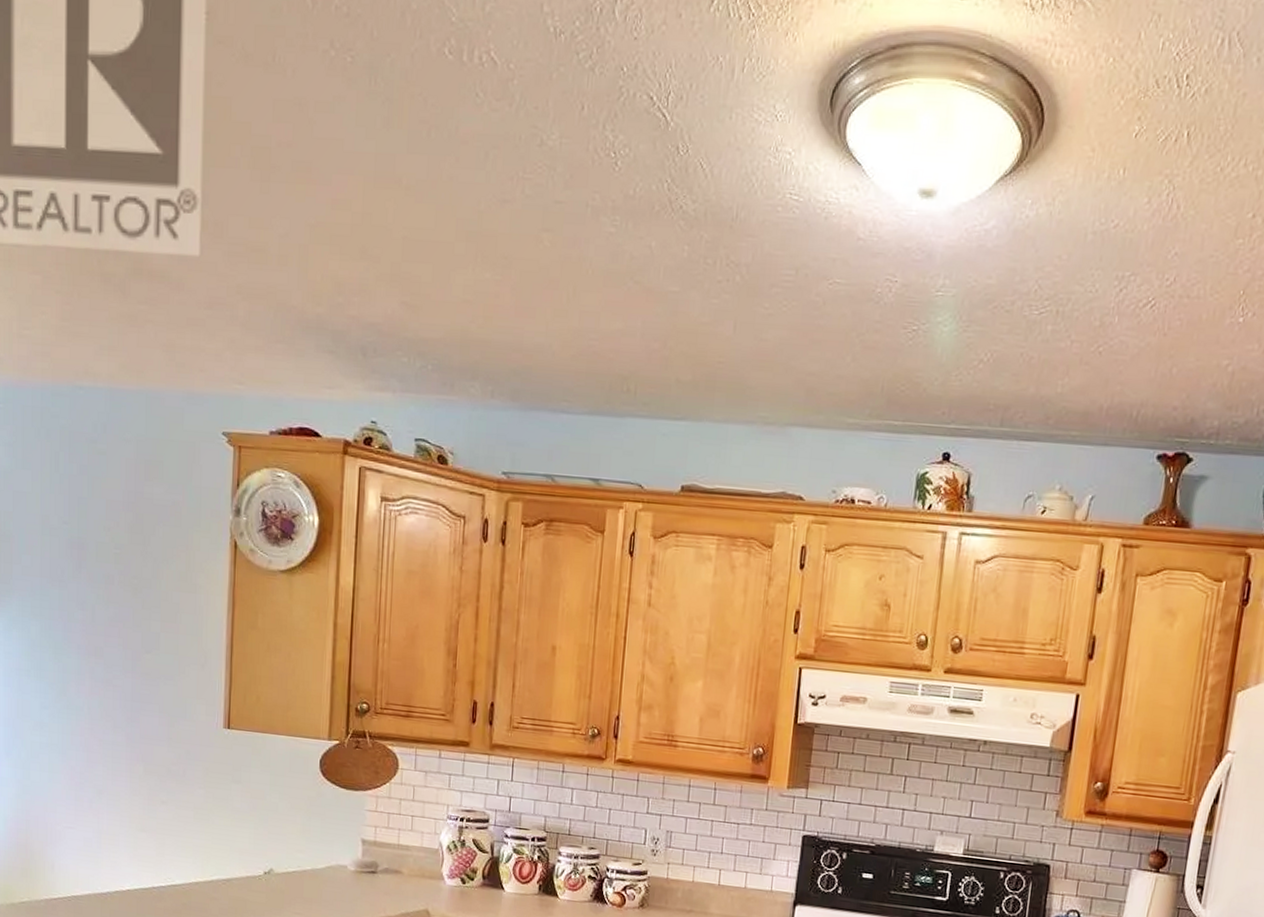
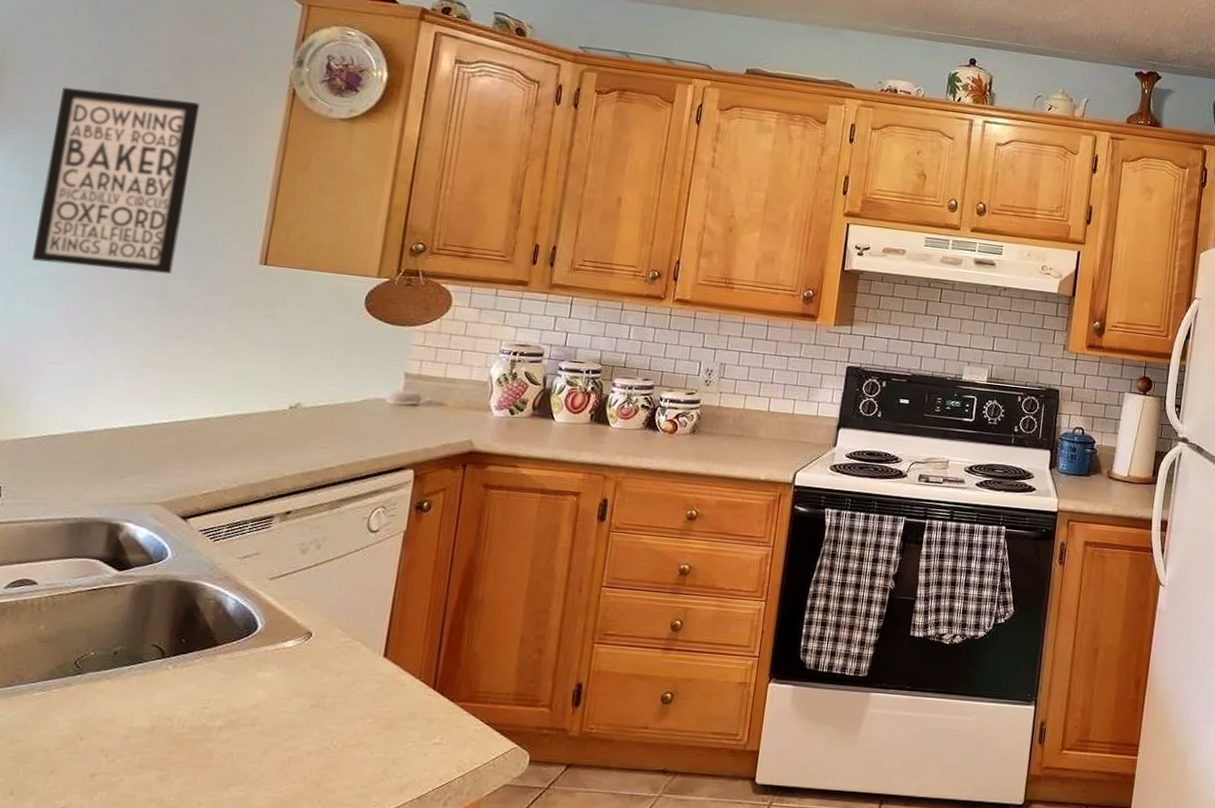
wall art: none [37,551,156,740] -> present [31,87,200,274]

